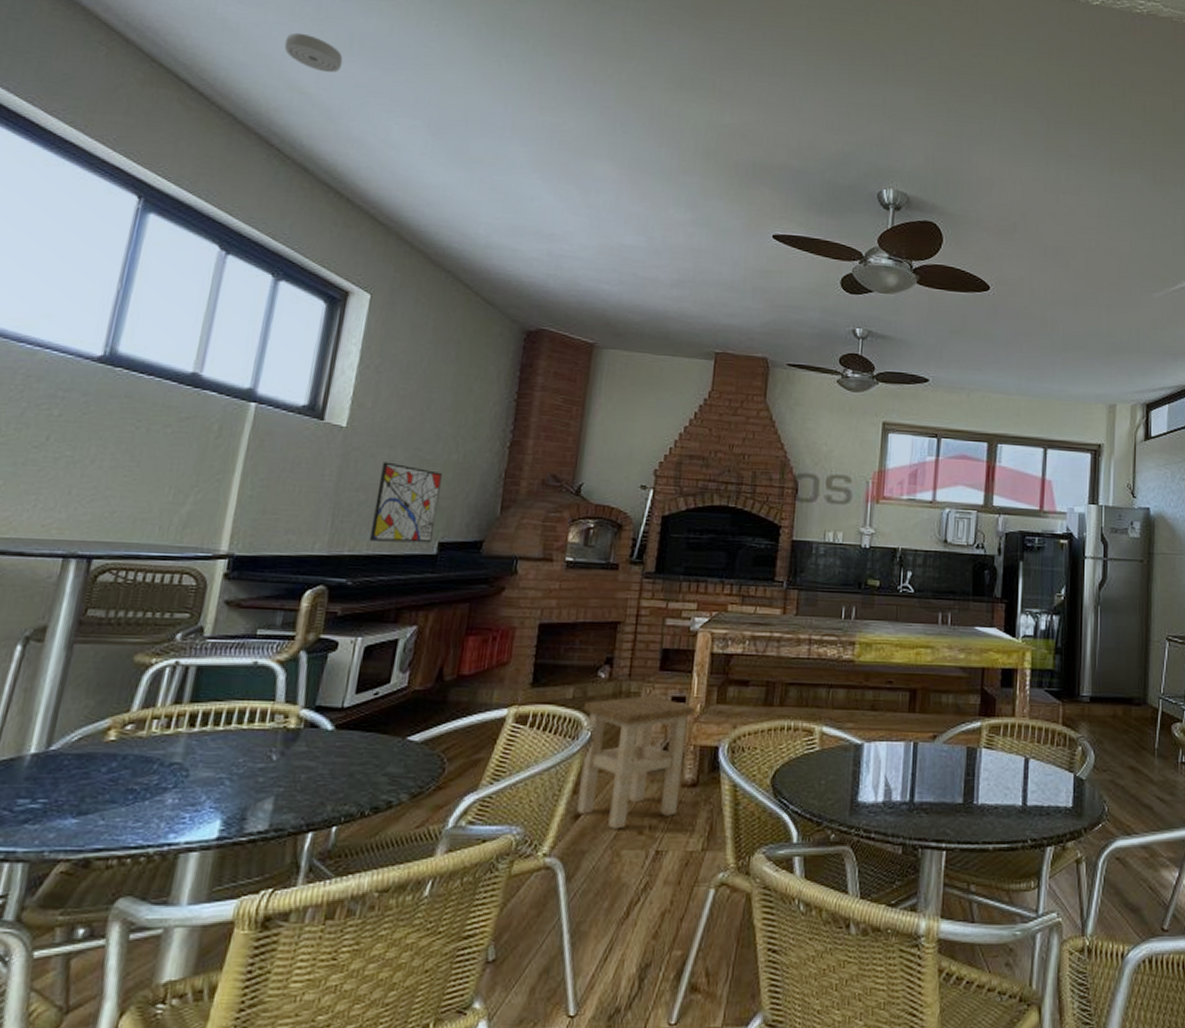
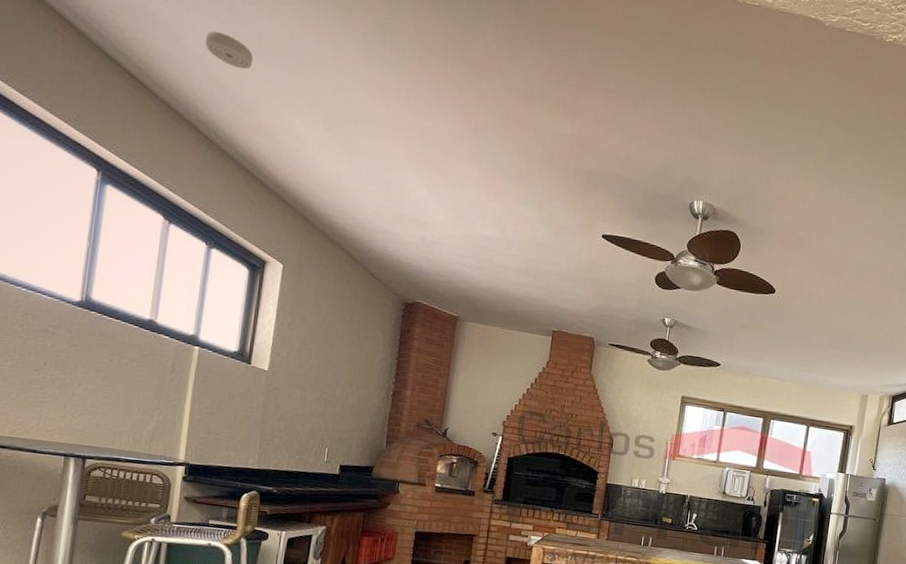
wall art: present [369,461,442,543] -> none [288,400,342,465]

